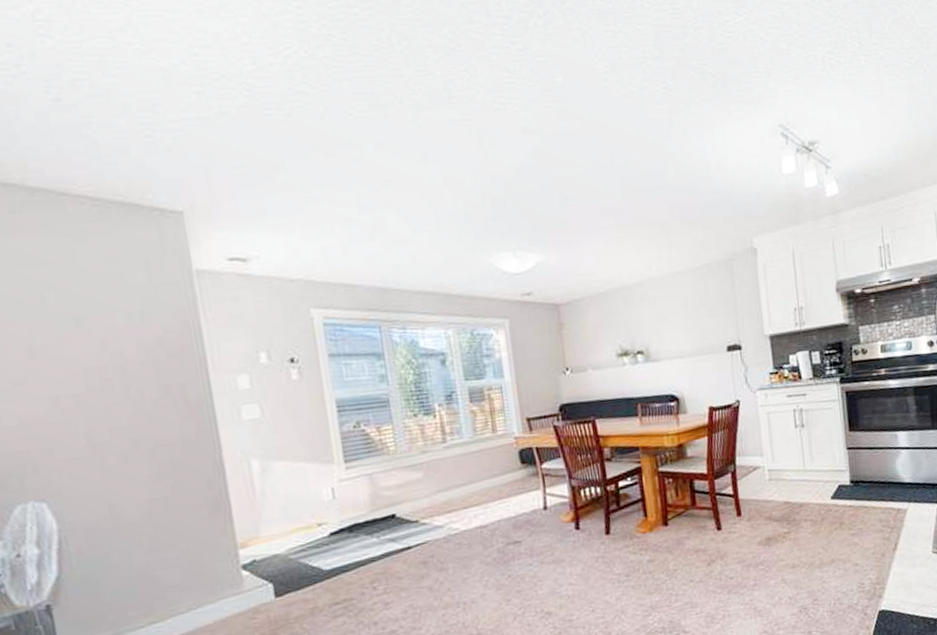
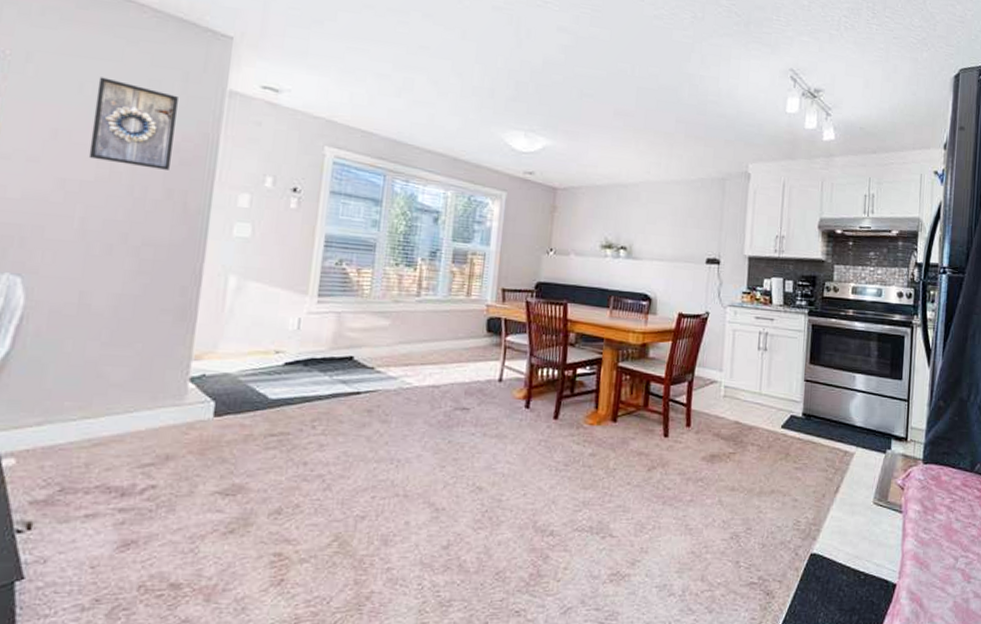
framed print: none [57,282,159,371] -> present [88,77,178,170]

